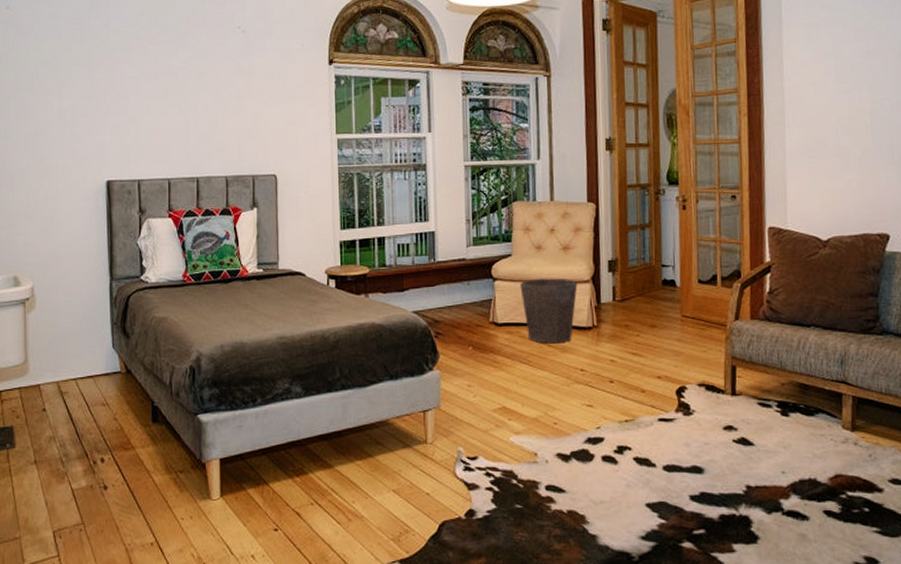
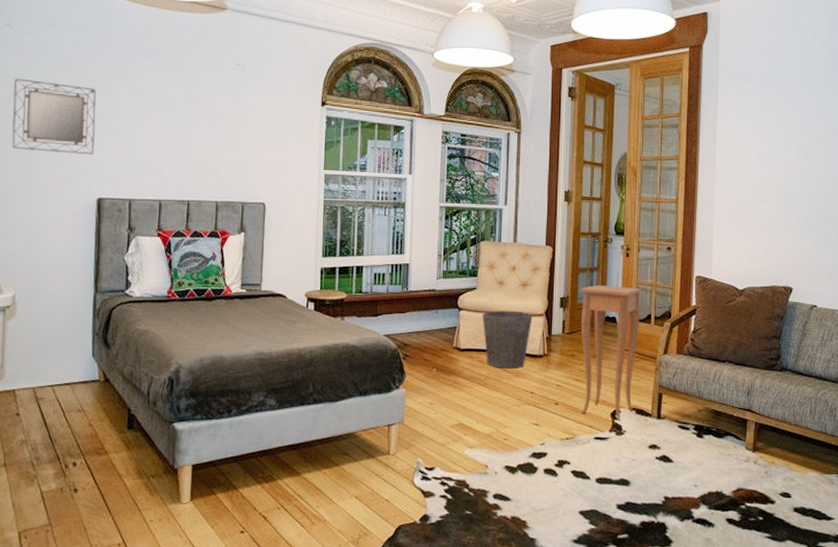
home mirror: none [18,62,101,137] -> present [11,78,96,154]
side table: none [630,243,705,398] -> present [580,284,643,420]

